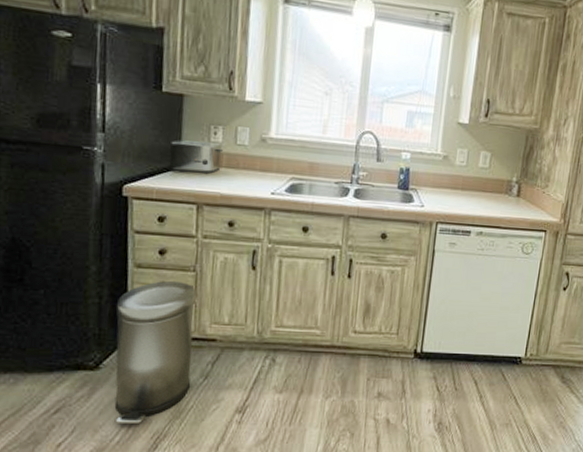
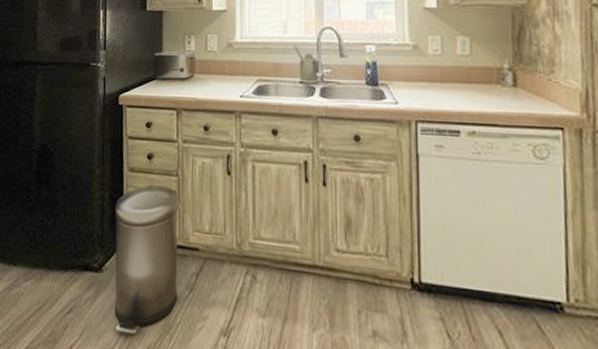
soap dispenser: none [332,147,355,185] -> present [294,46,318,84]

